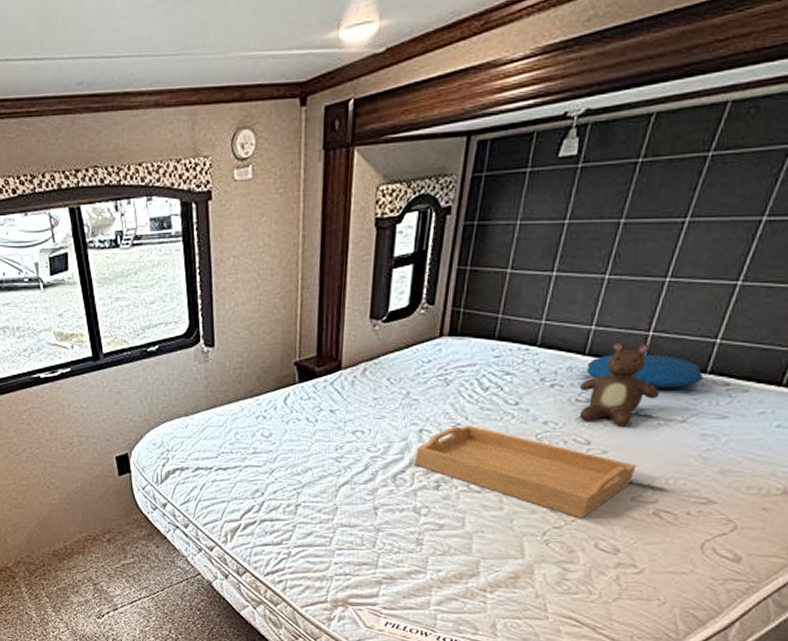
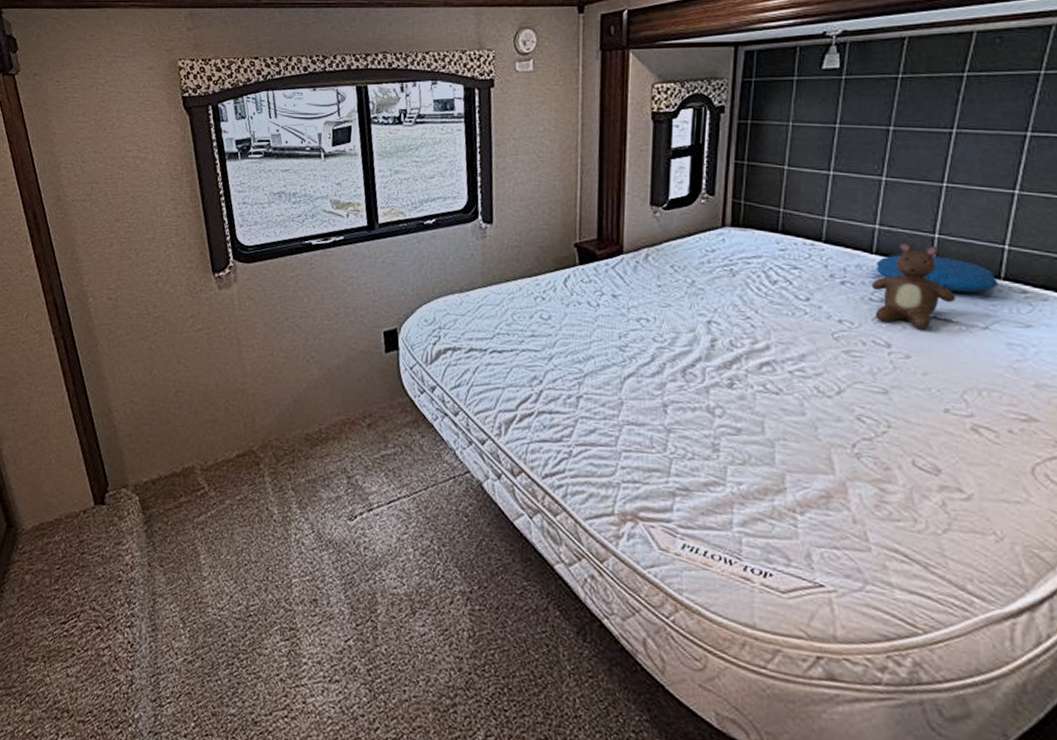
serving tray: present [415,424,637,519] -> none [705,318,945,431]

